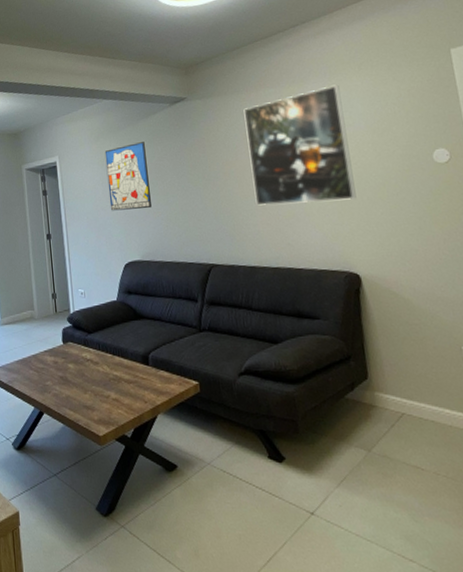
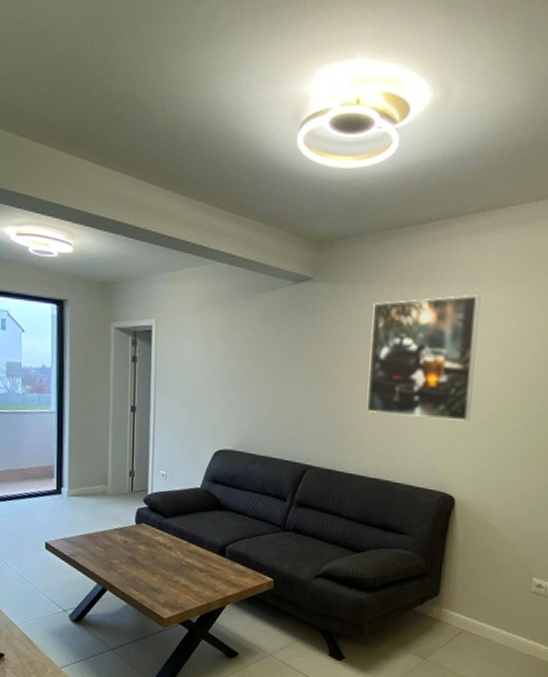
wall art: present [104,142,152,211] -> none [207,320,257,396]

